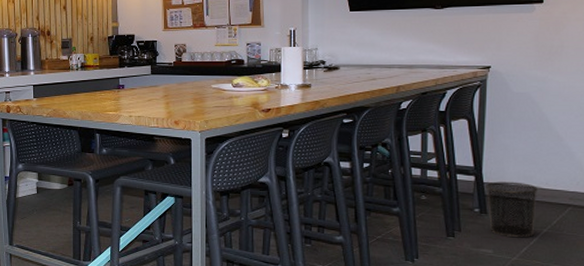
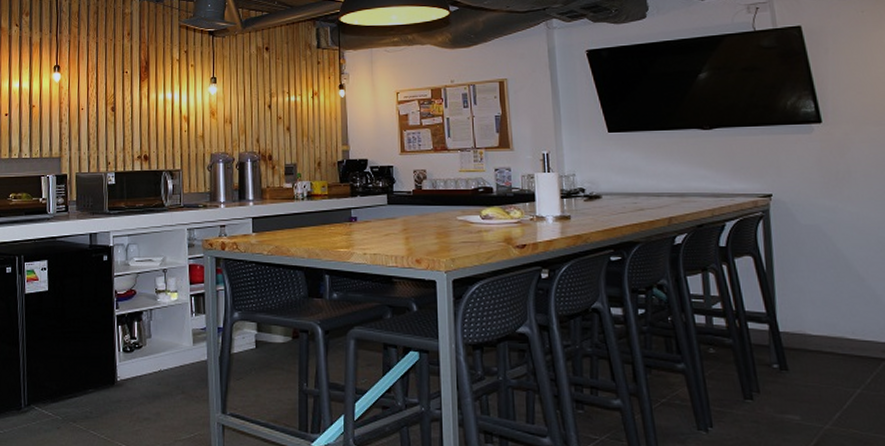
waste bin: present [486,181,539,238] -> none [783,330,847,401]

